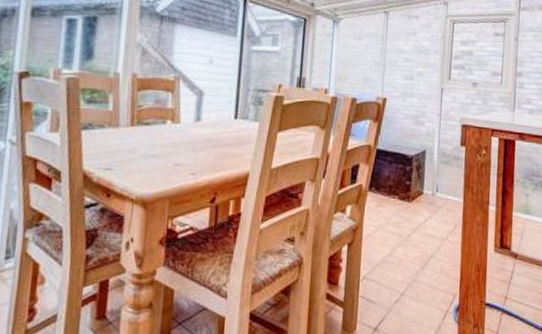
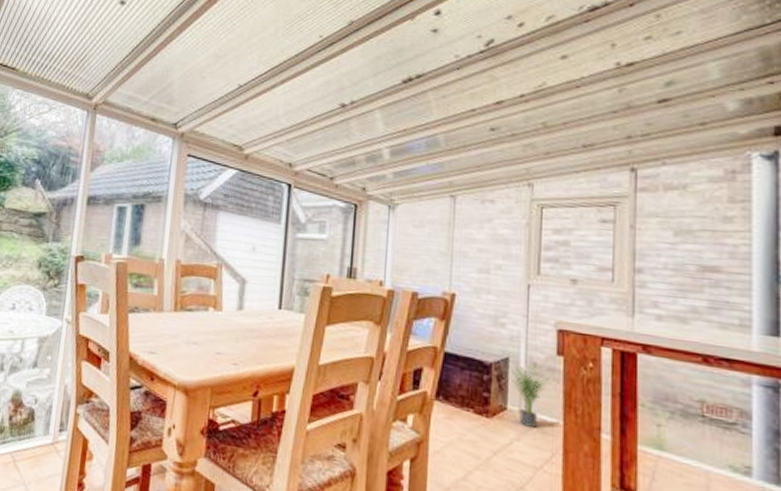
potted plant: none [427,154,456,206] -> present [511,363,551,428]

